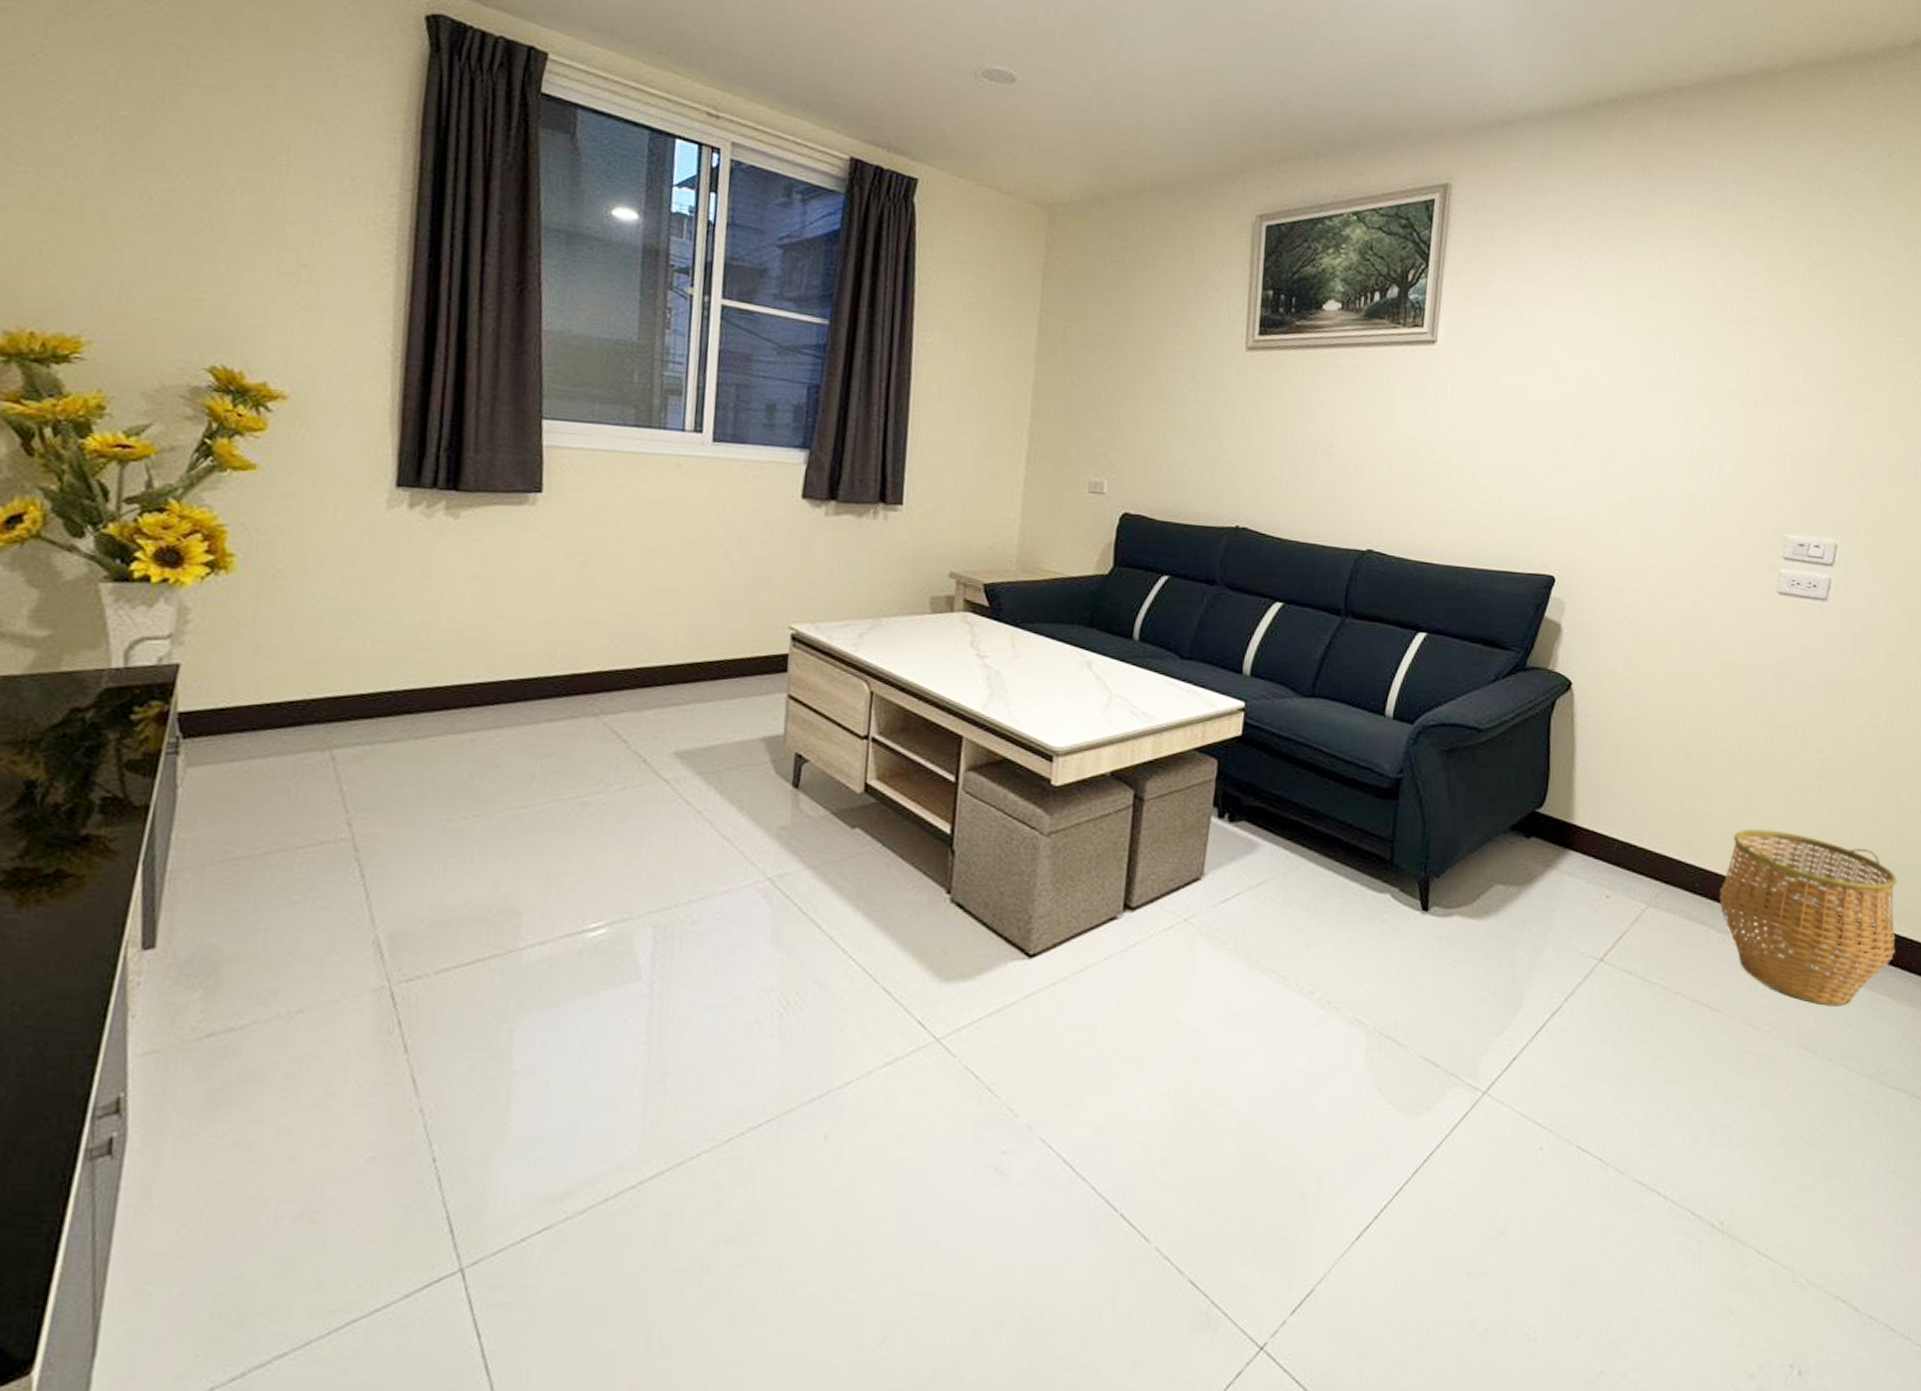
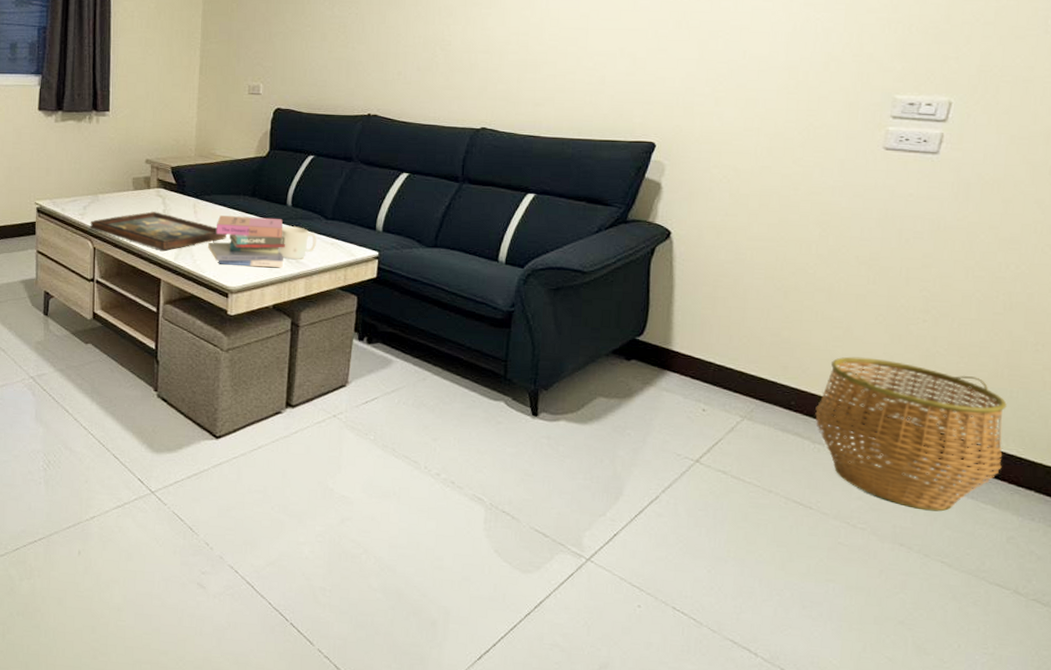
decorative tray: none [866,643,1055,697] -> present [90,211,228,251]
books: none [1028,651,1131,721] -> present [208,215,286,267]
mug: none [1120,666,1170,712] -> present [278,225,317,260]

